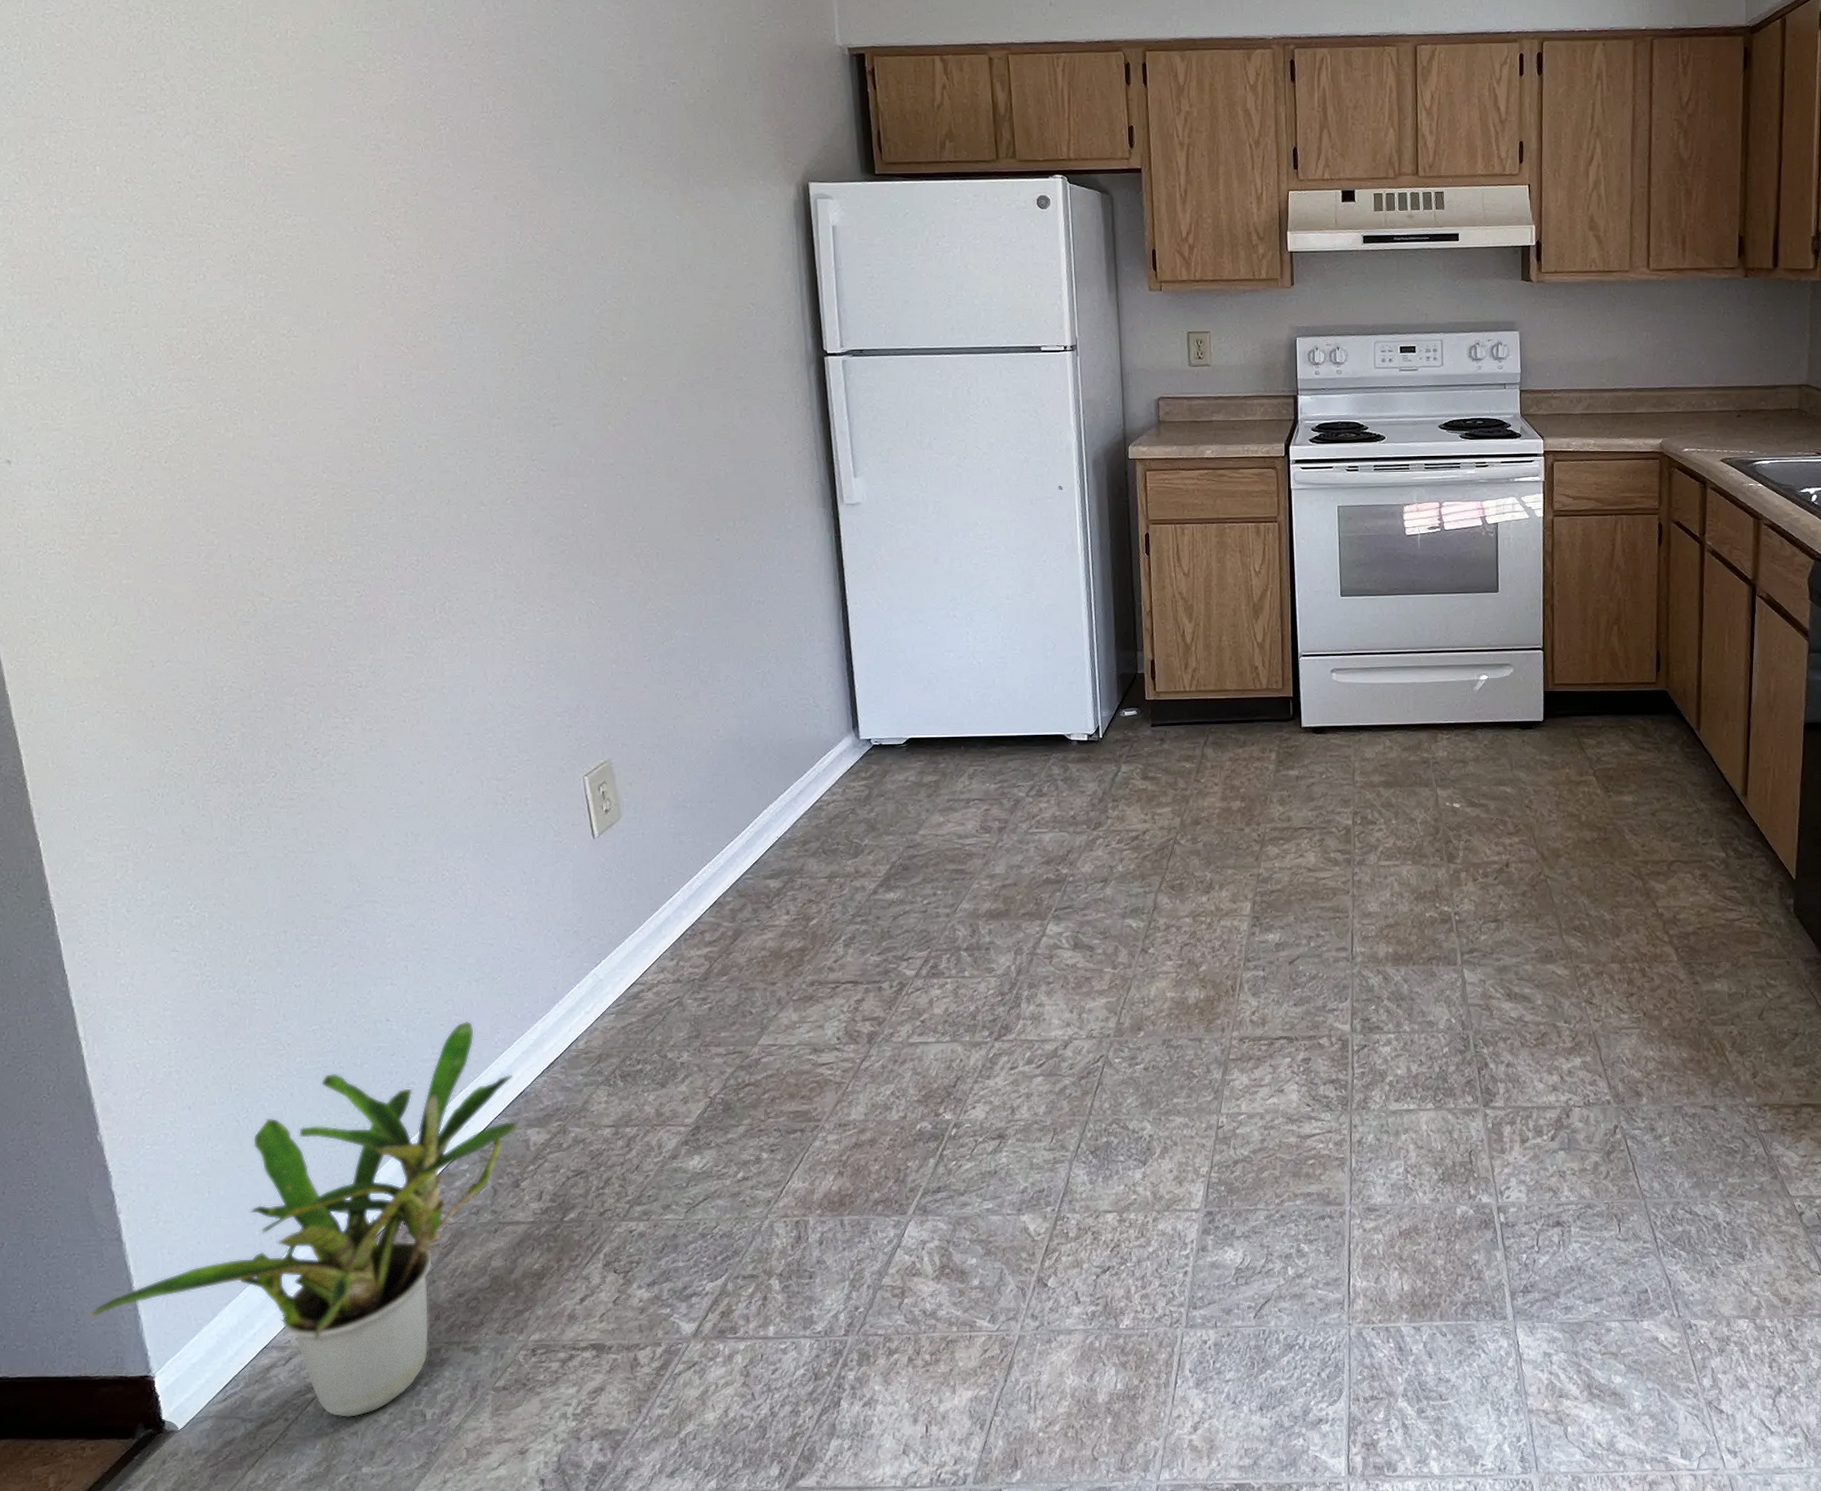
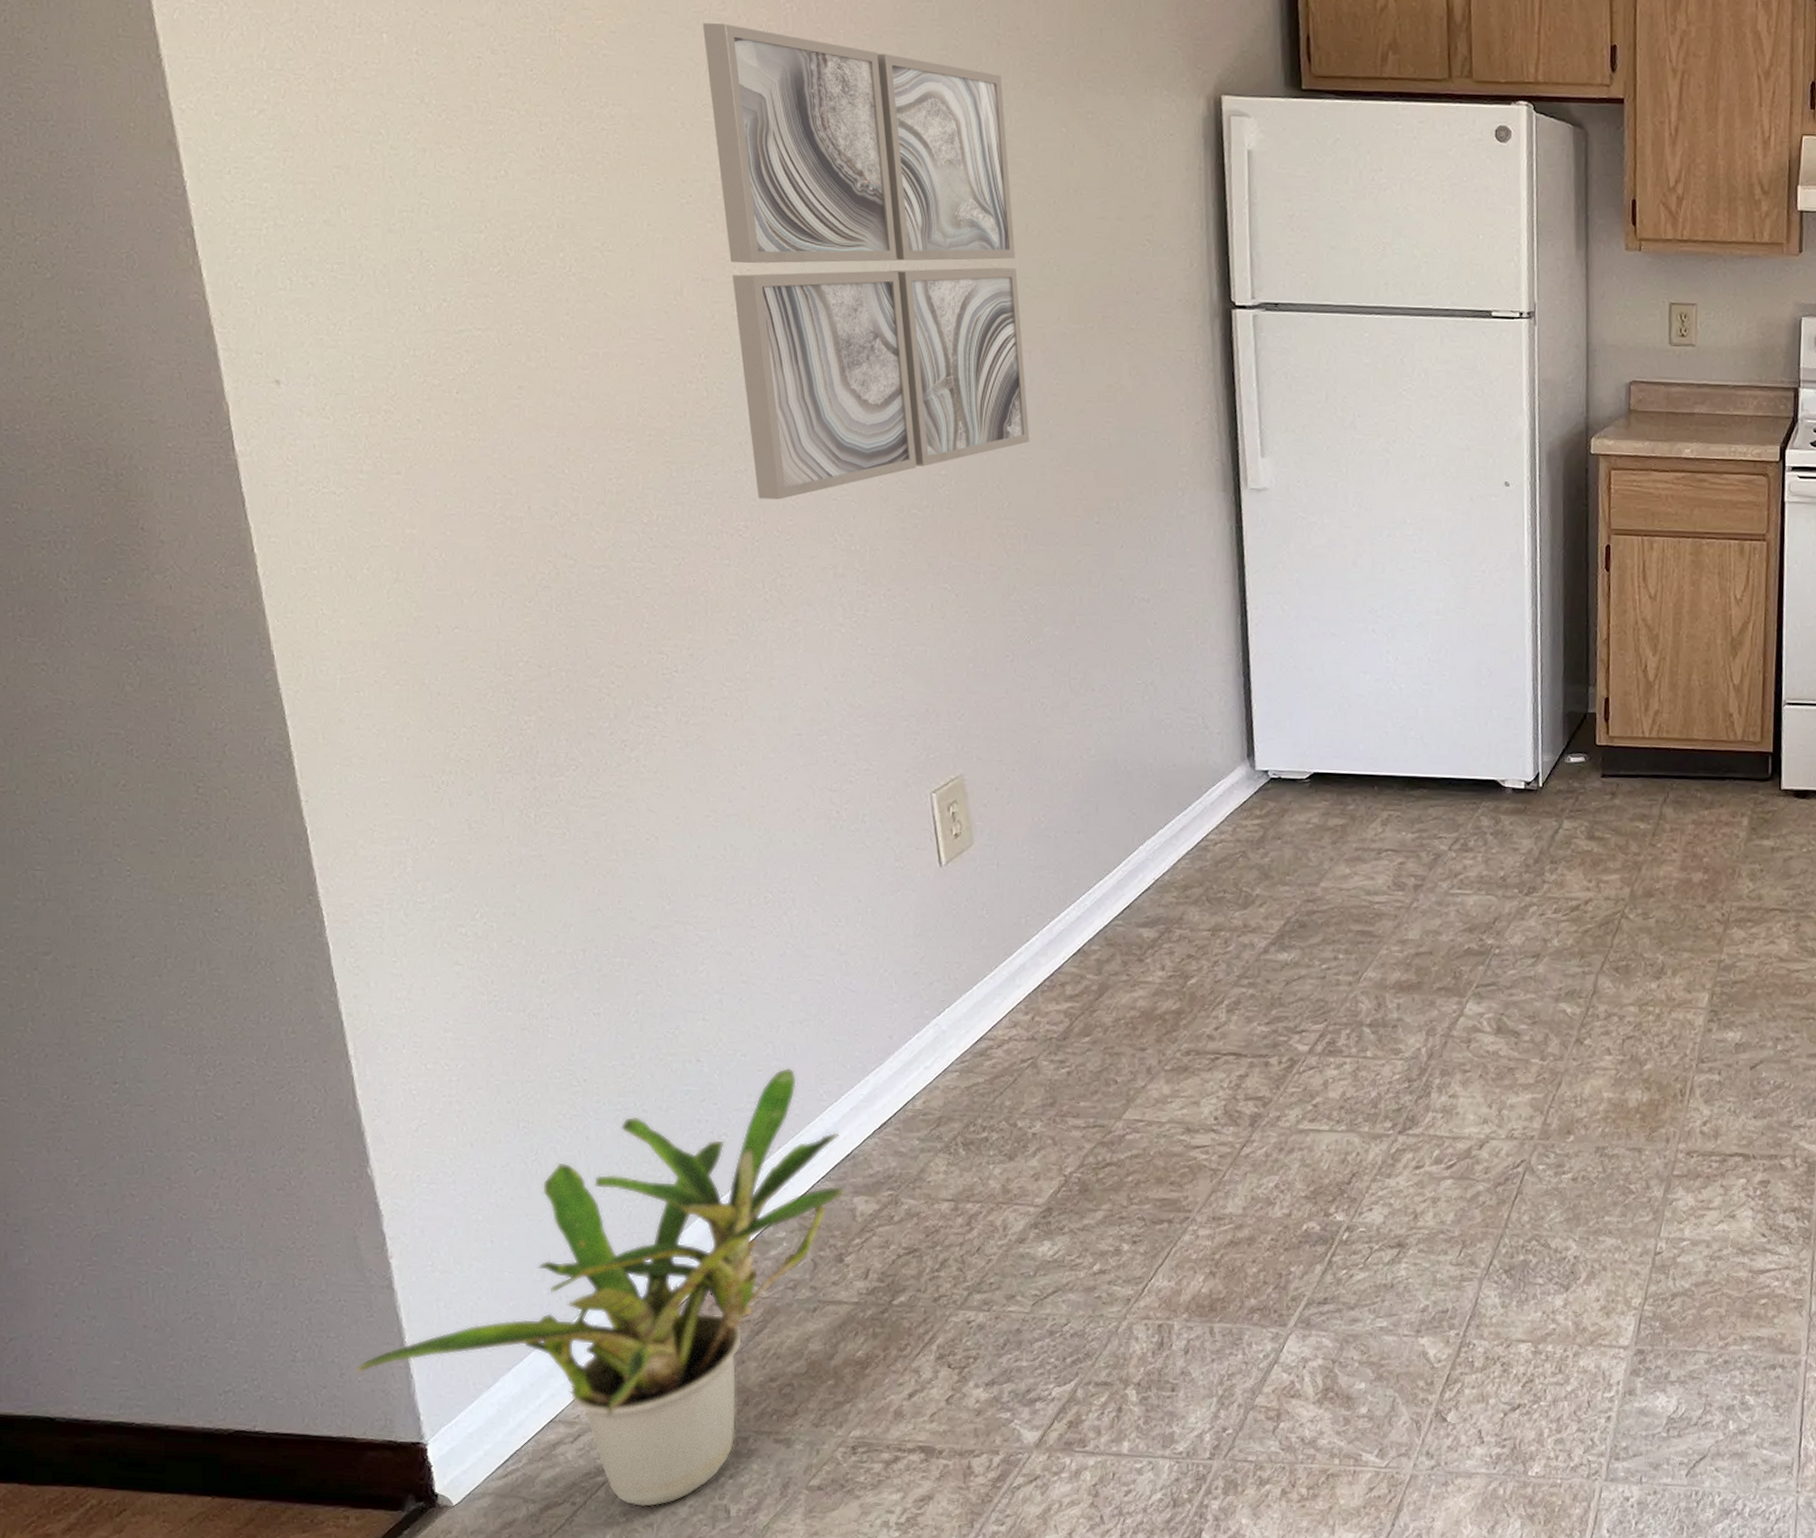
wall art: none [370,145,658,537] -> present [702,23,1030,500]

